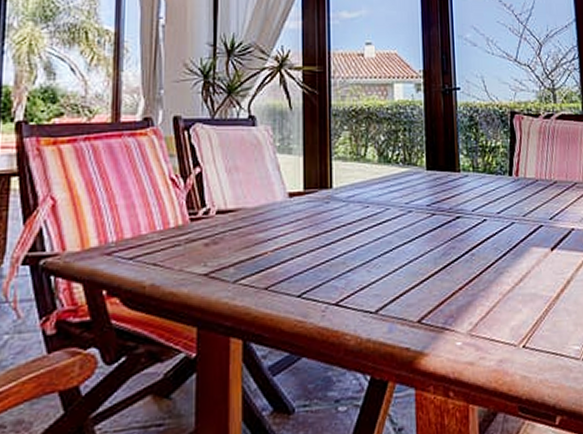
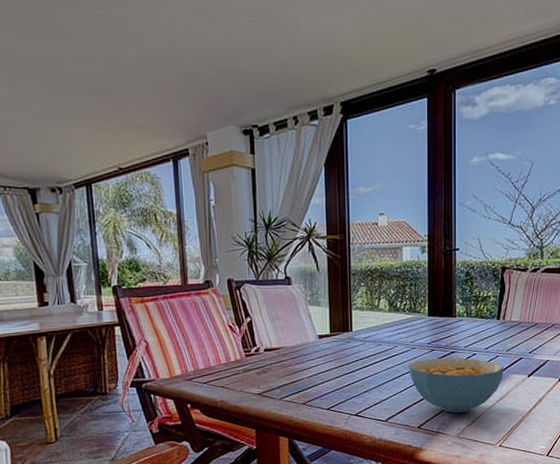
cereal bowl: none [404,224,522,301] -> present [408,357,504,413]

